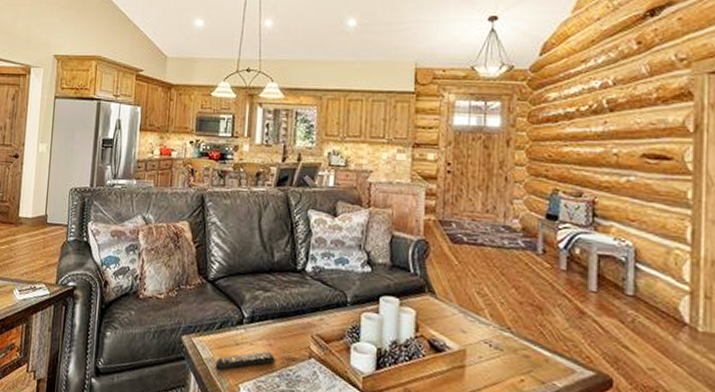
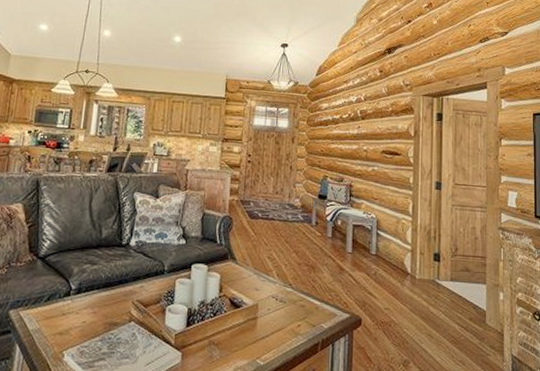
remote control: present [215,351,275,370] -> none [41,319,99,339]

